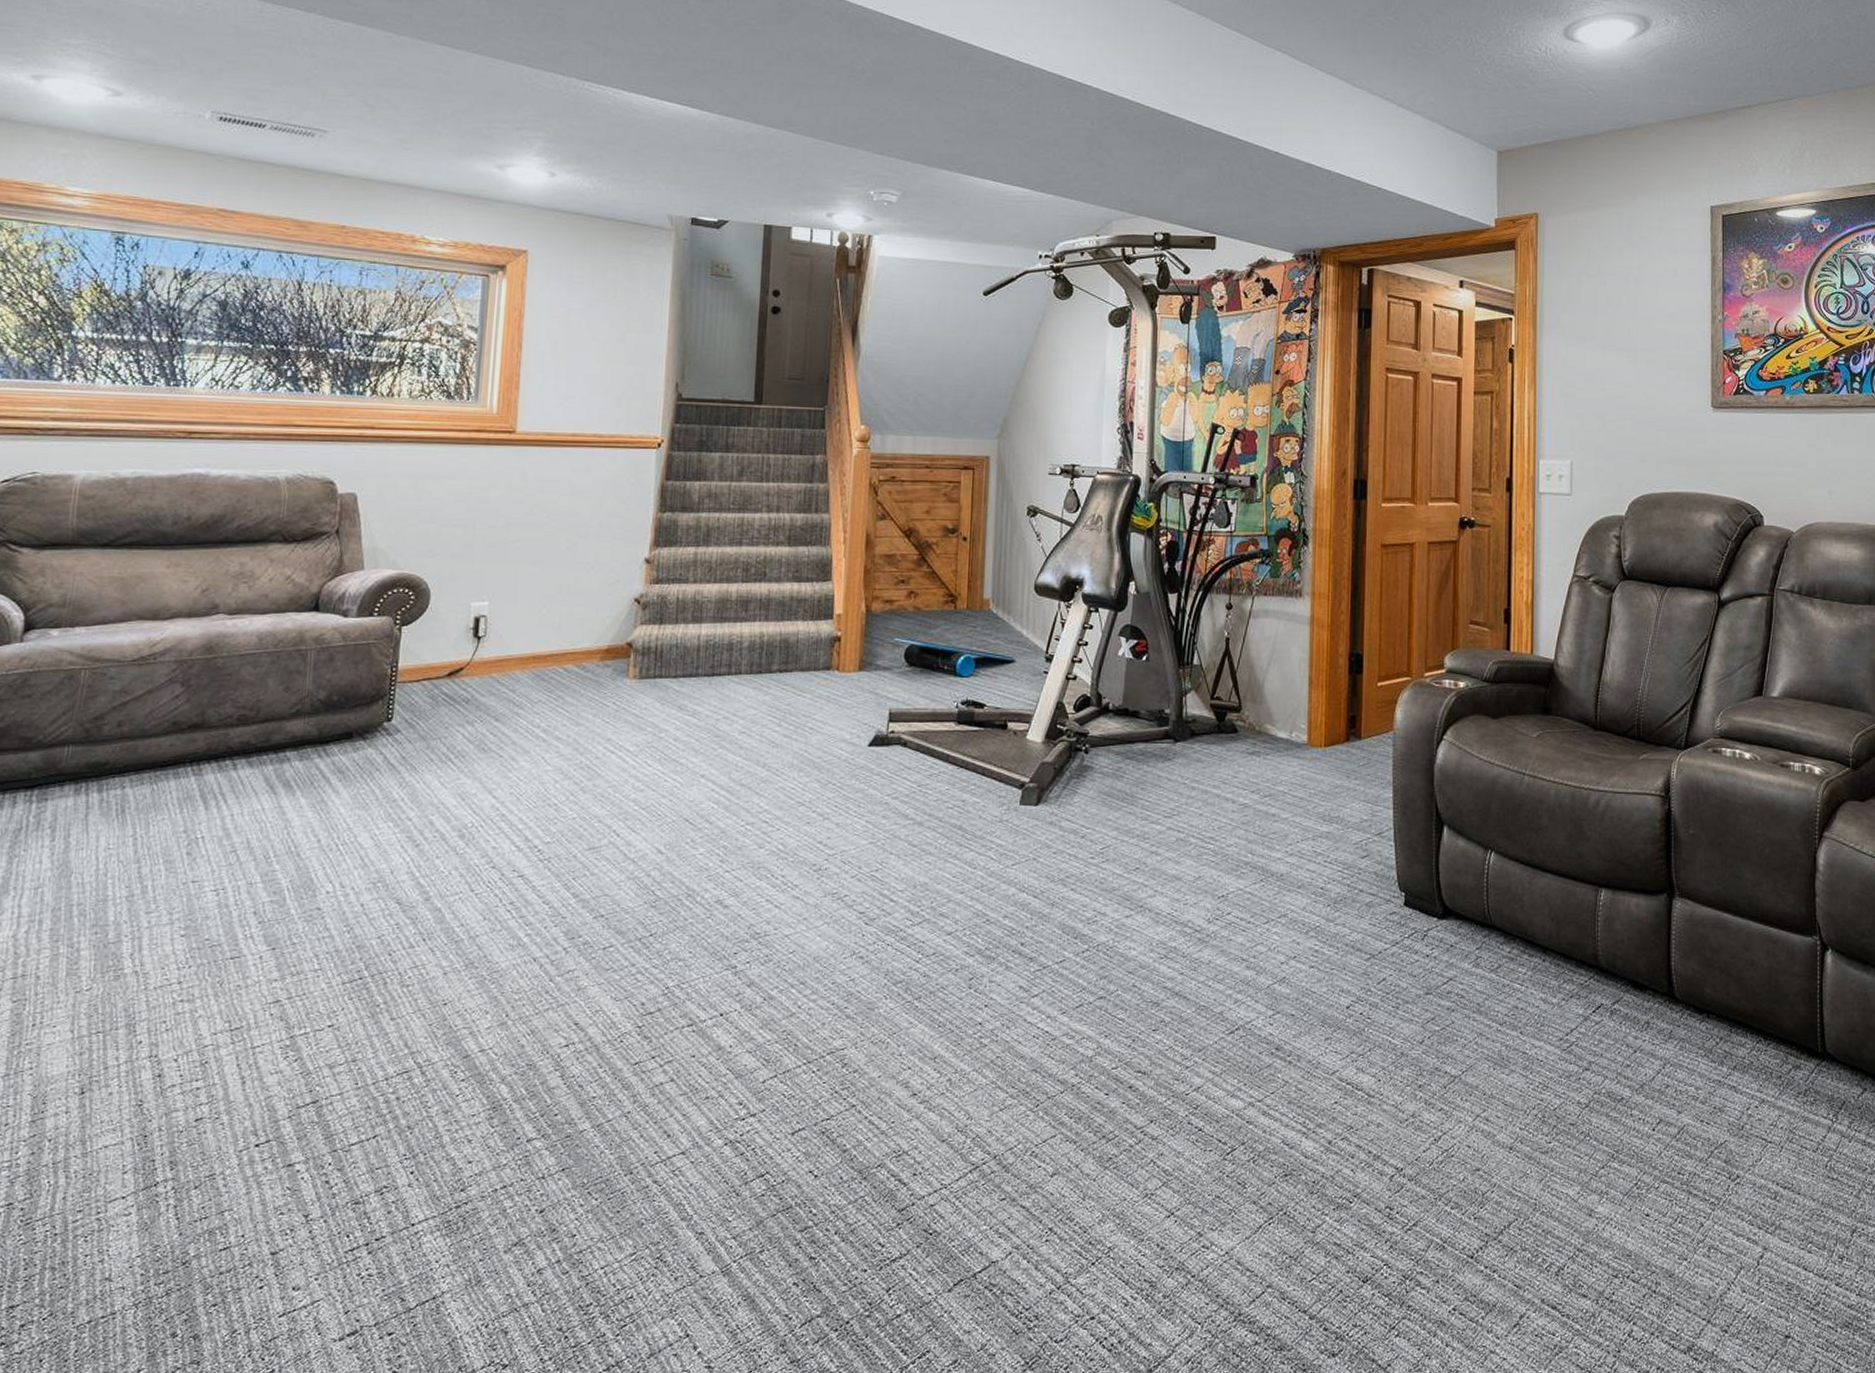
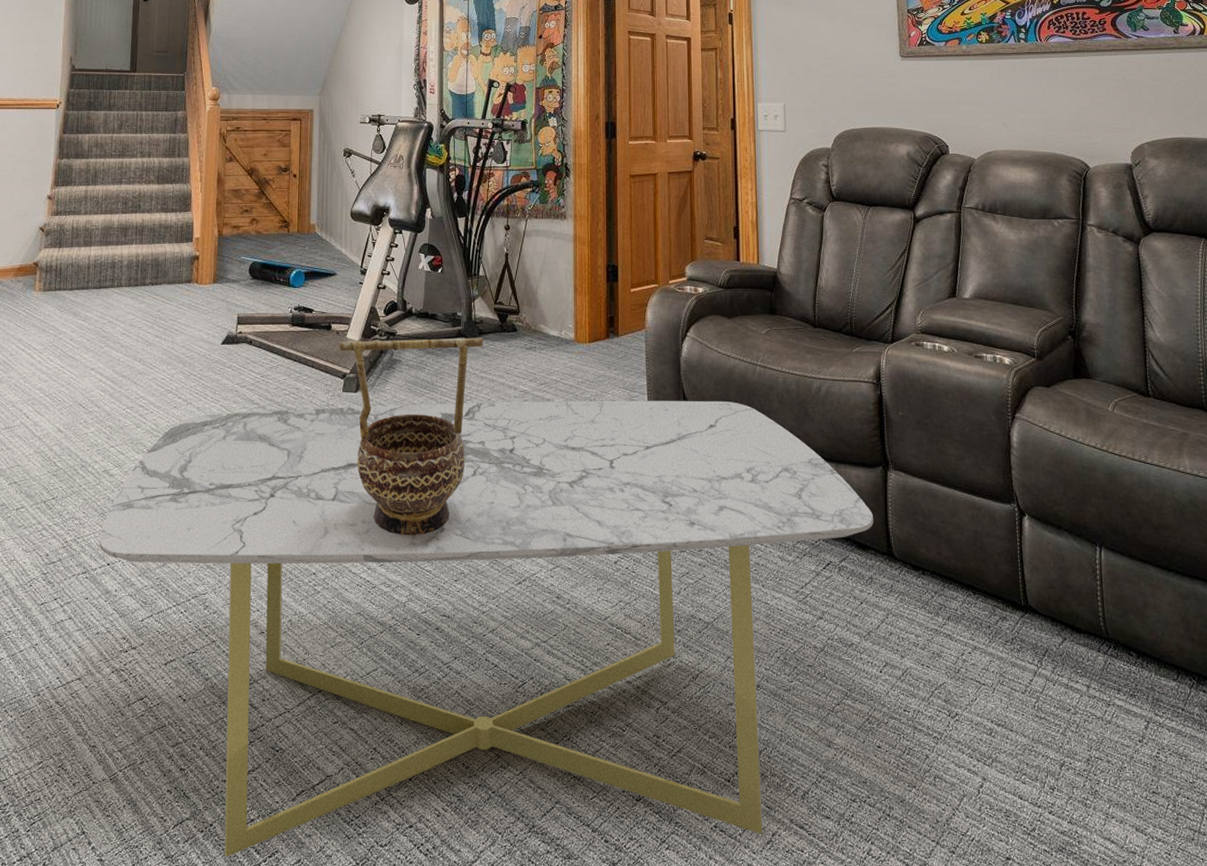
coffee table: none [709,815,1654,1361] -> present [98,400,874,858]
decorative bowl: none [1018,740,1195,978] -> present [340,338,483,536]

